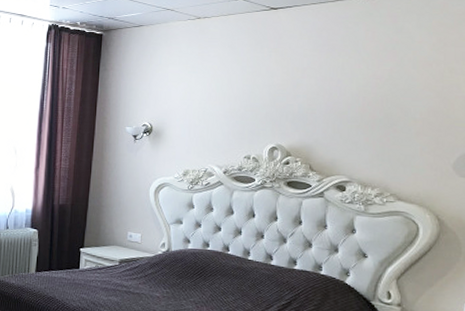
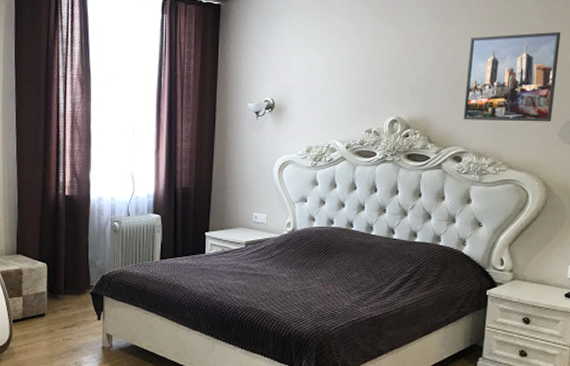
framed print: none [347,63,456,155] -> present [463,31,561,122]

